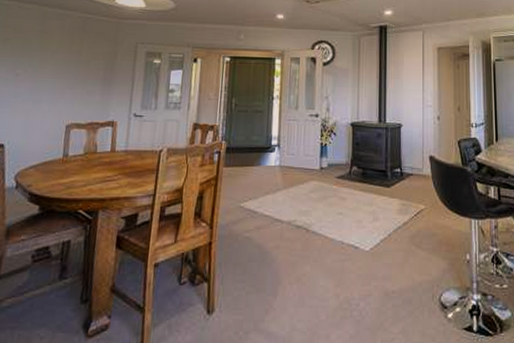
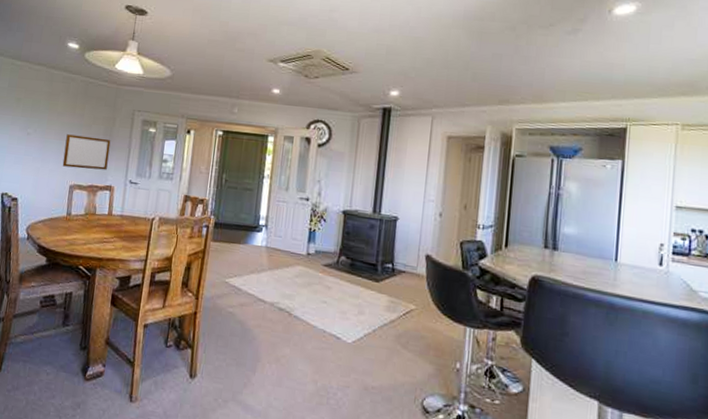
writing board: none [57,72,112,106] -> present [62,134,111,170]

